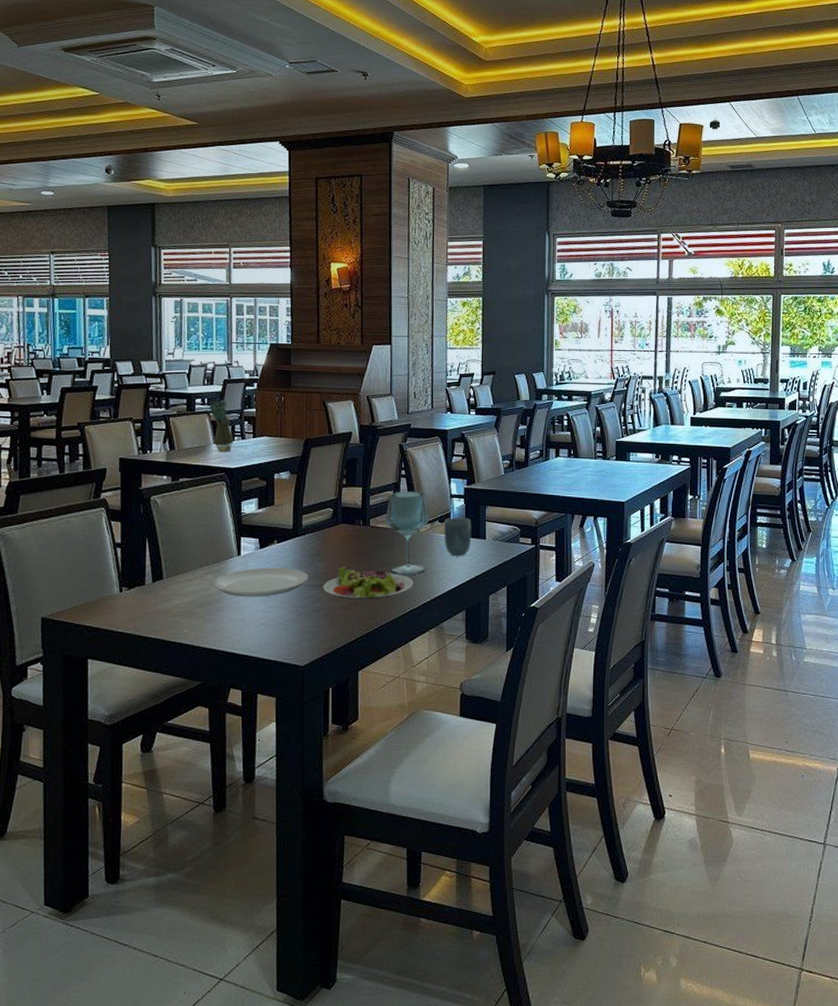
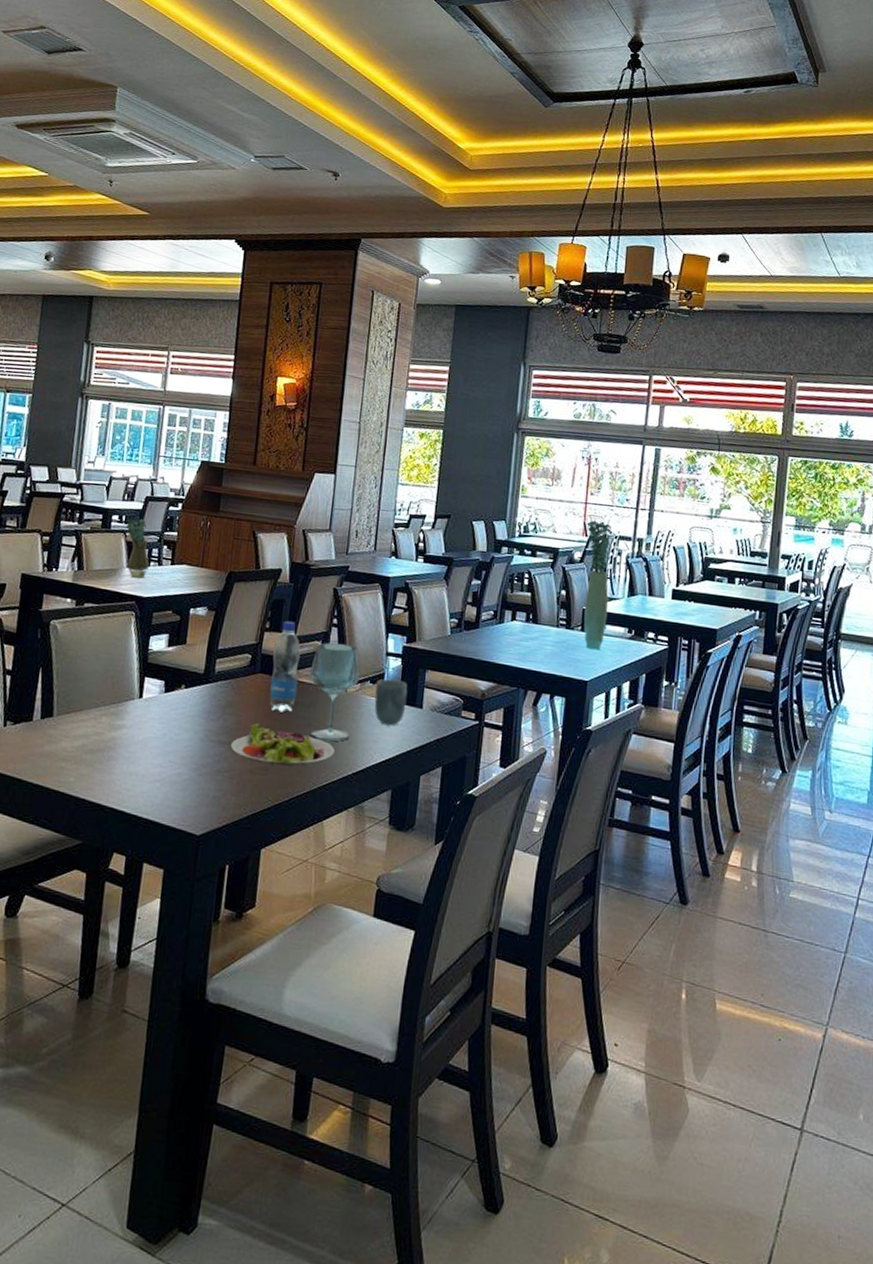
plate: present [213,567,309,597] -> none [107,714,216,749]
bottle: none [351,476,376,555] -> present [269,620,301,713]
vase: none [614,360,637,475] -> present [583,515,612,650]

